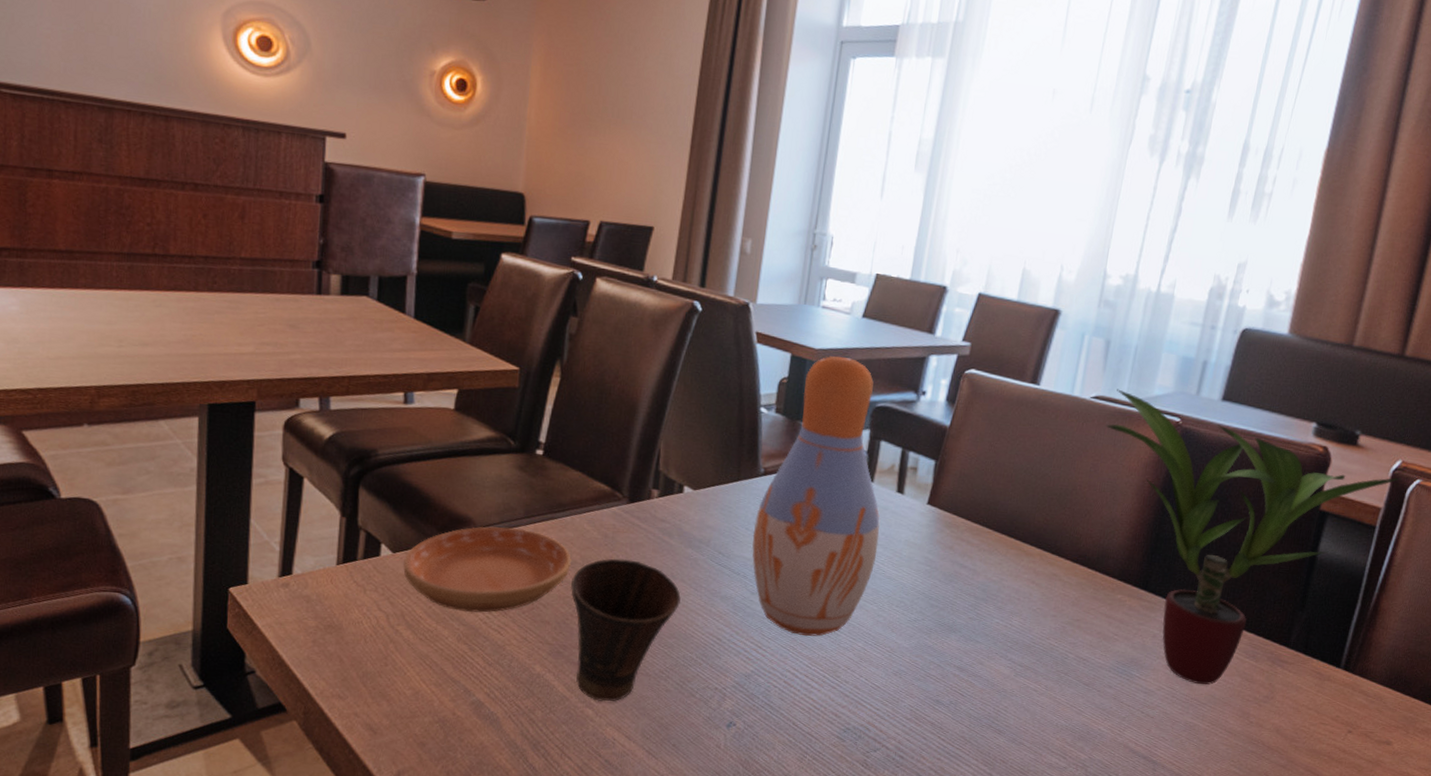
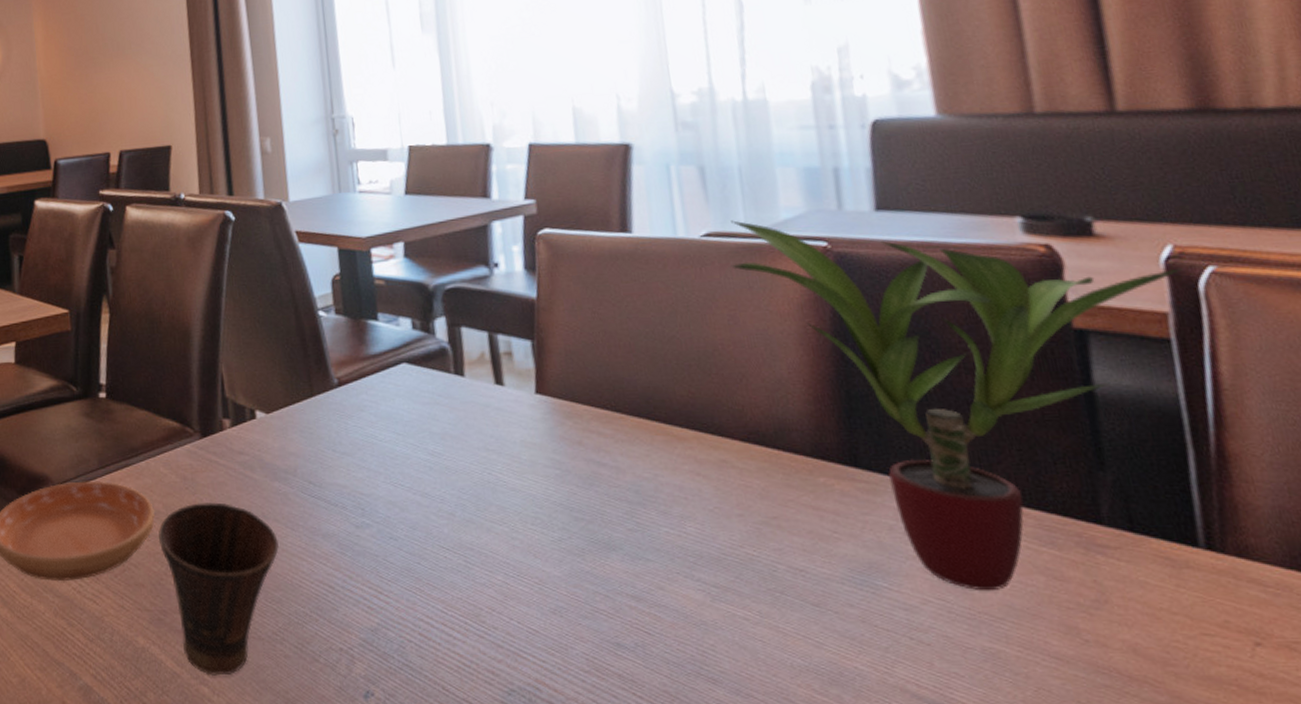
vase: present [752,356,880,637] -> none [340,240,492,574]

